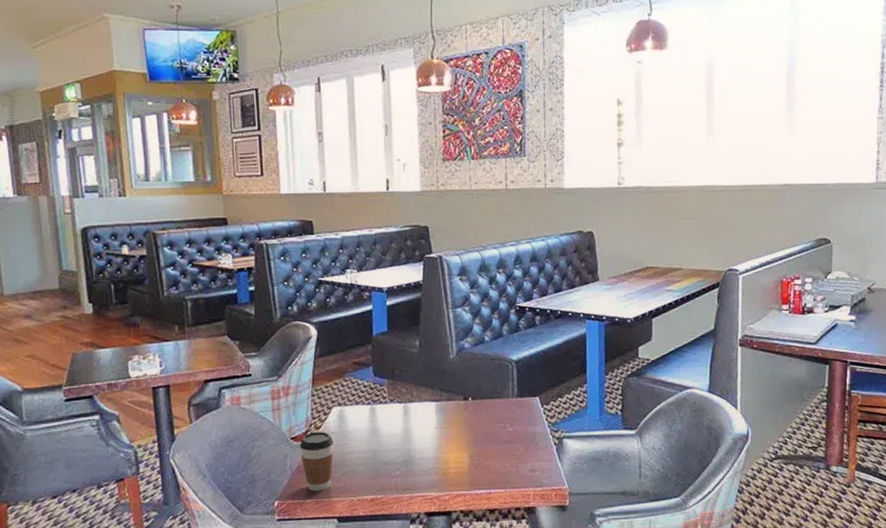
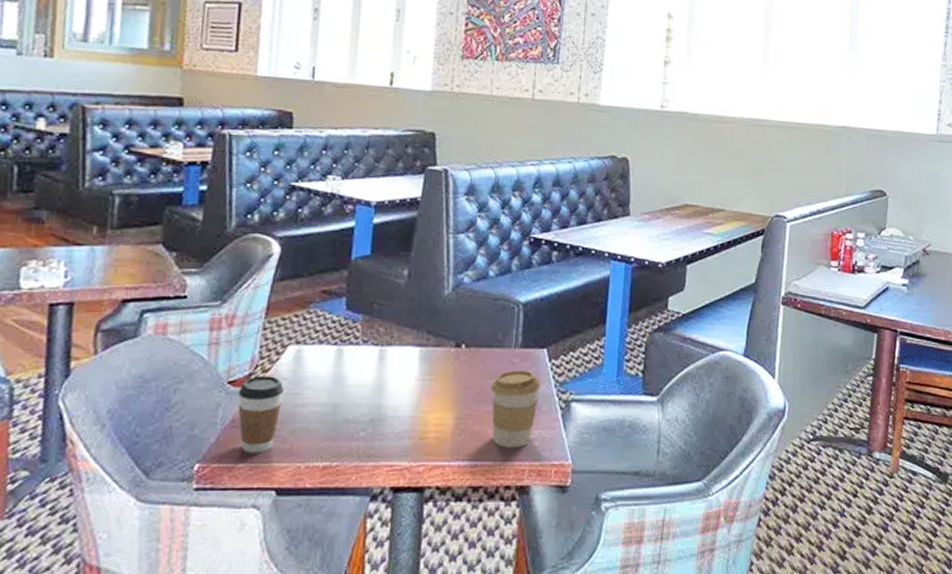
coffee cup: none [496,414,537,478] -> present [490,369,541,449]

